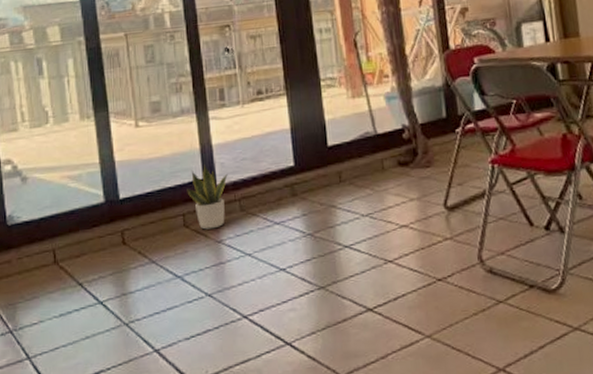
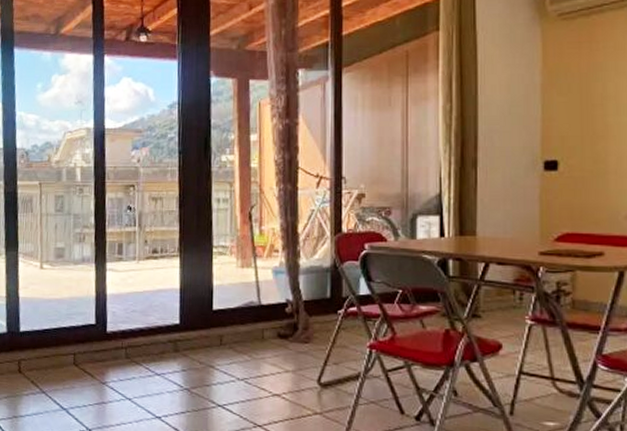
potted plant: present [187,164,228,230] -> none [79,311,118,371]

